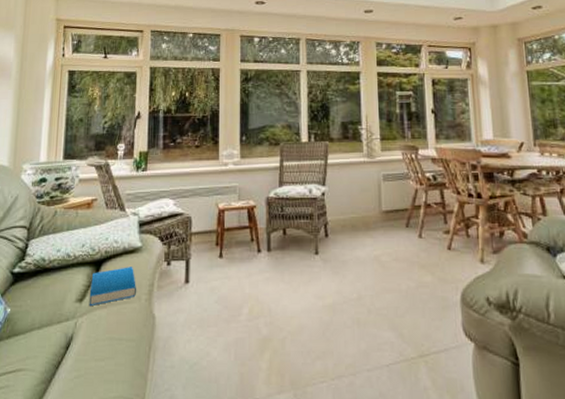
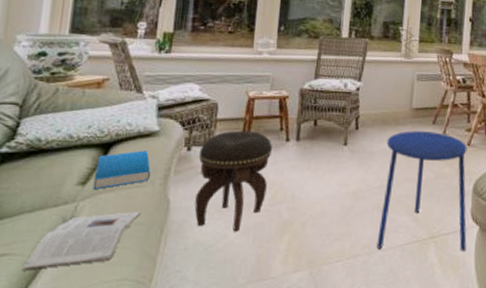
magazine: none [35,327,131,385] -> present [23,211,141,269]
footstool: none [178,243,246,349] -> present [194,130,273,232]
side table: none [359,236,462,373] -> present [377,131,467,251]

